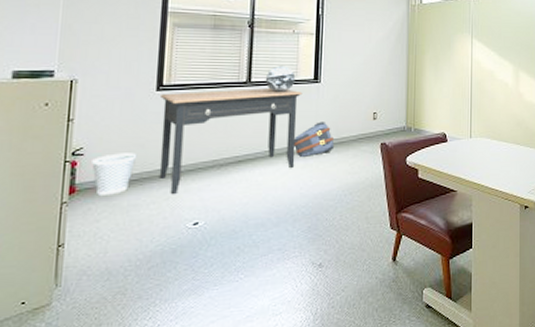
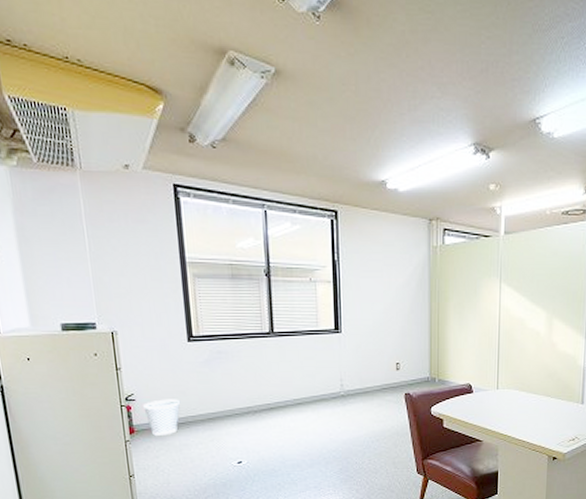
desk: present [159,89,303,195] -> none [192,339,325,437]
decorative globe: present [265,65,296,93] -> none [287,315,317,343]
backpack: present [294,121,335,157] -> none [320,372,360,405]

